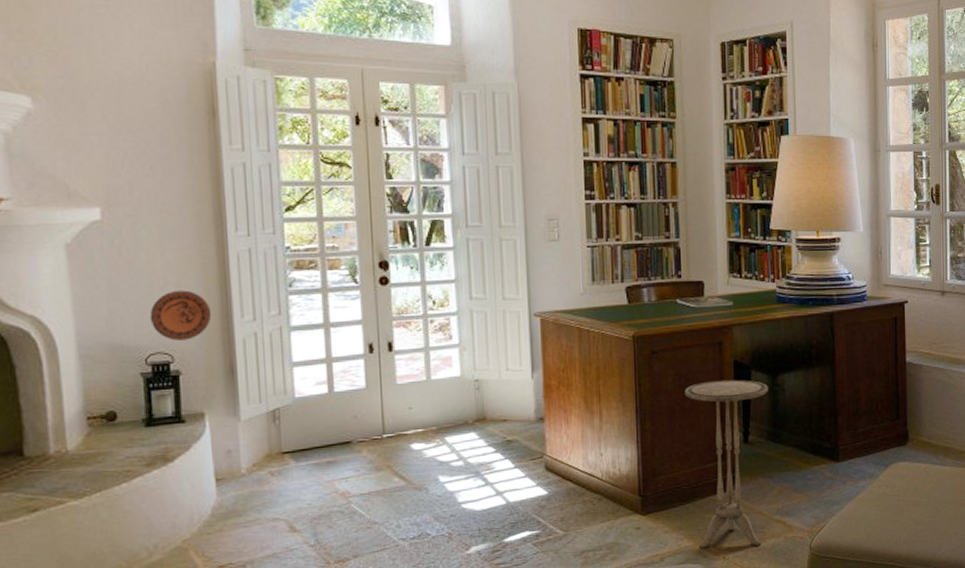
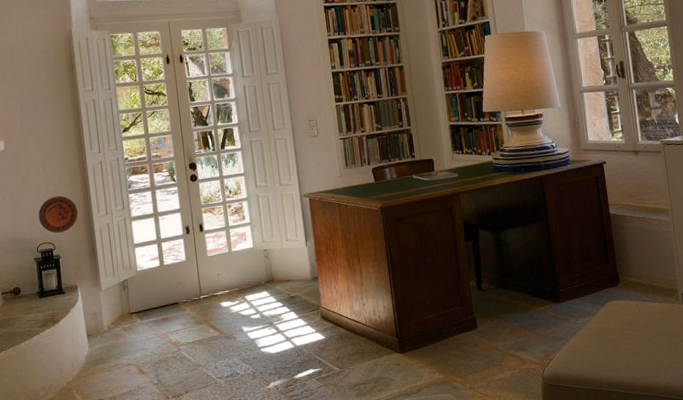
side table: present [685,379,768,548] -> none [425,237,501,380]

